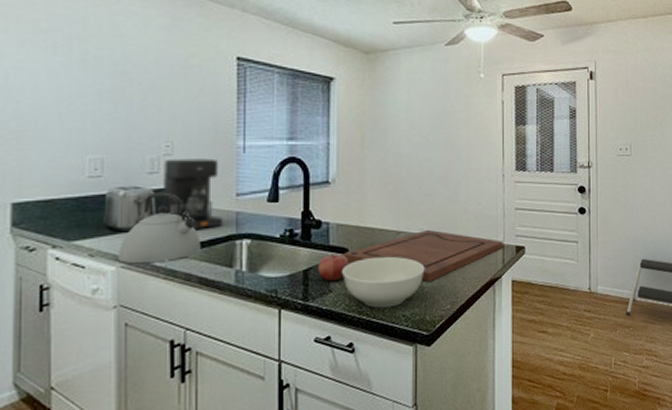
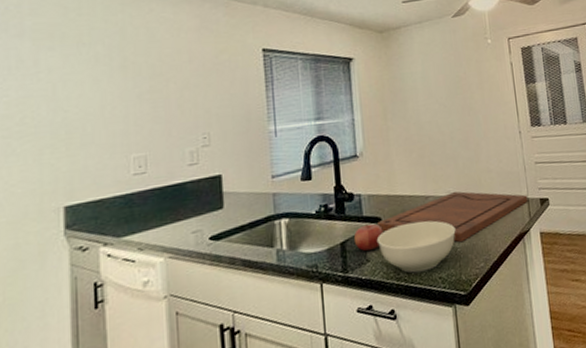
toaster: present [103,185,156,233] -> none [149,177,198,225]
kettle: present [118,192,201,264] -> none [165,181,242,254]
coffee maker: present [163,158,224,230] -> none [202,145,262,215]

